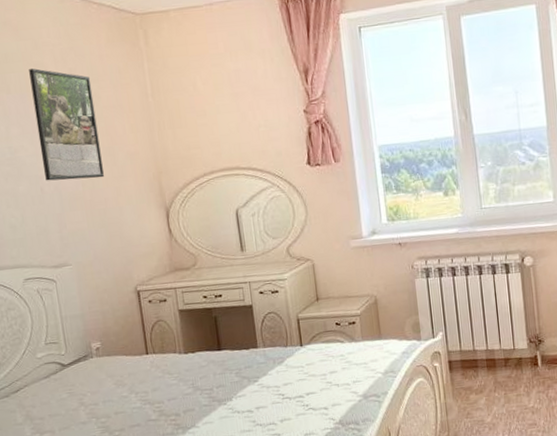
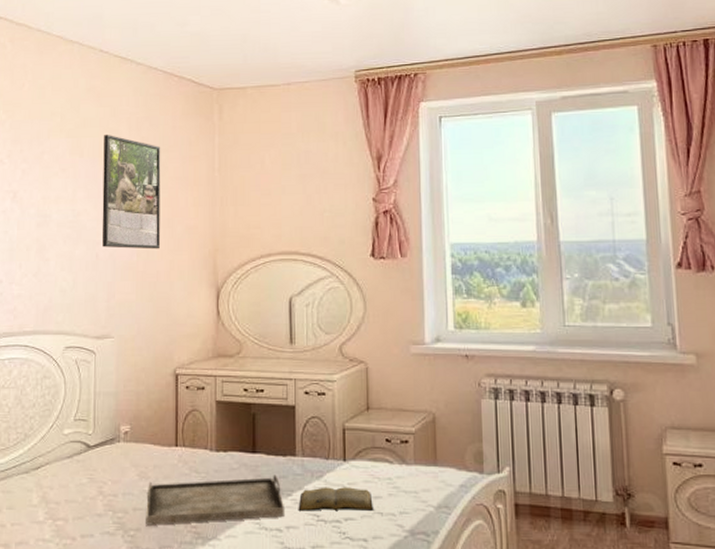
serving tray: none [125,366,254,425] -> present [146,474,286,526]
book: none [265,366,330,393] -> present [298,487,373,511]

